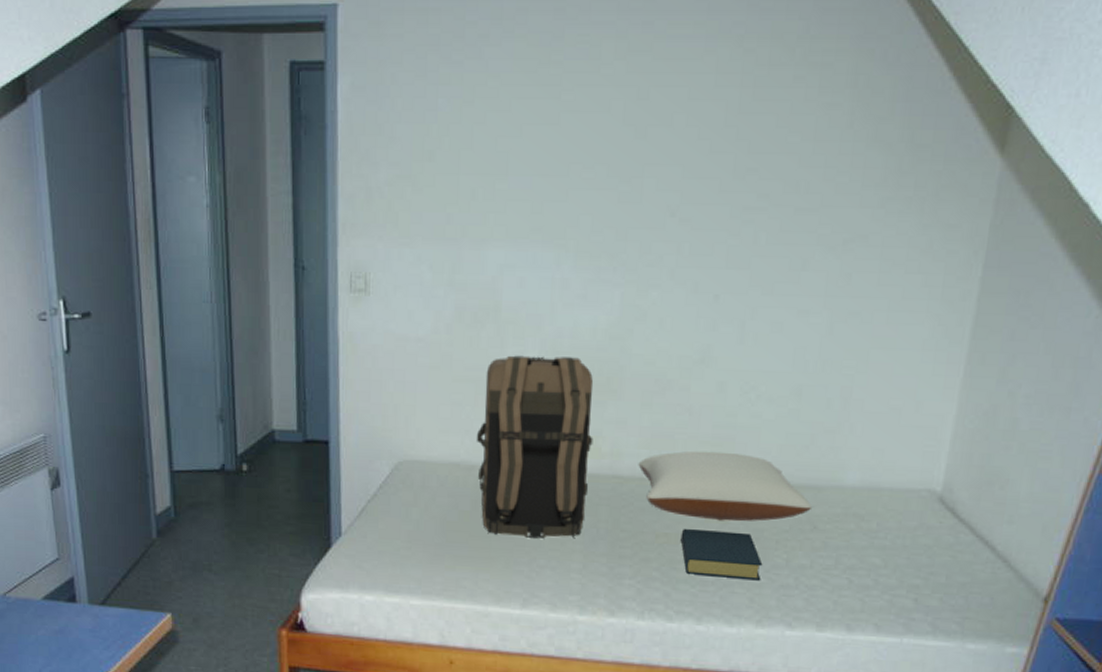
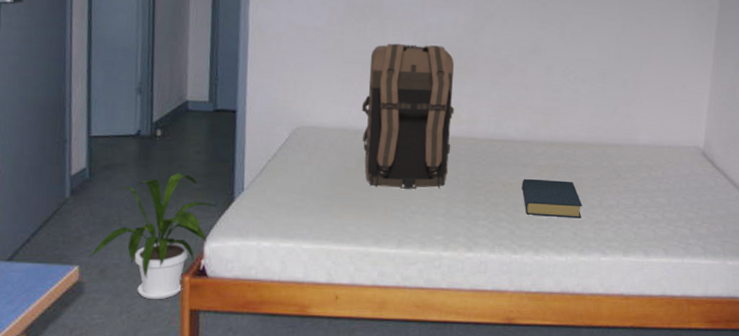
house plant: none [179,514,311,654] -> present [88,173,216,300]
pillow: present [638,451,813,522] -> none [489,118,617,173]

